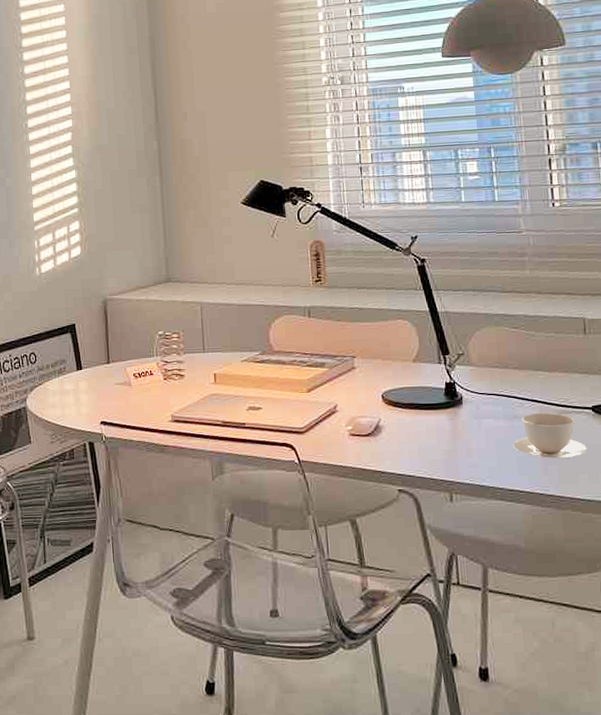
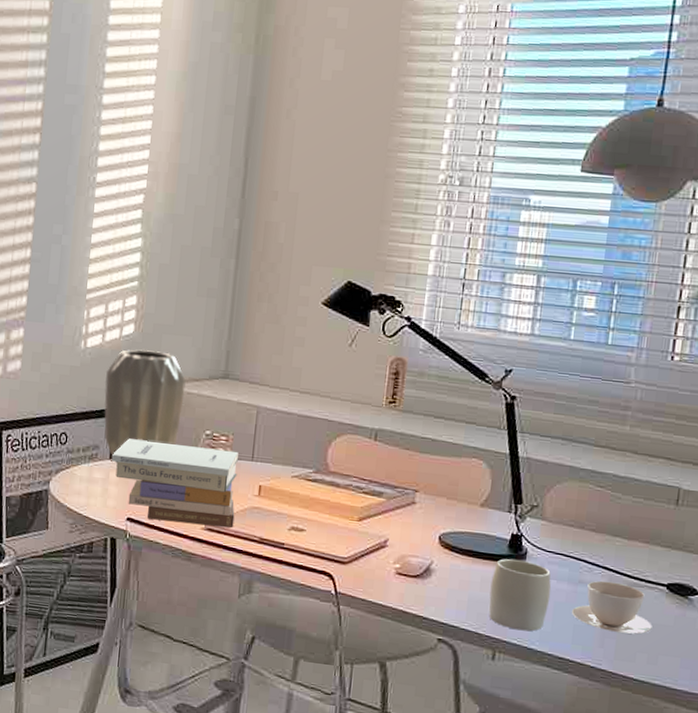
vase: none [62,267,135,372] -> present [104,349,186,462]
books: none [78,346,197,420] -> present [111,438,239,528]
mug: none [435,405,492,470] -> present [489,558,552,632]

